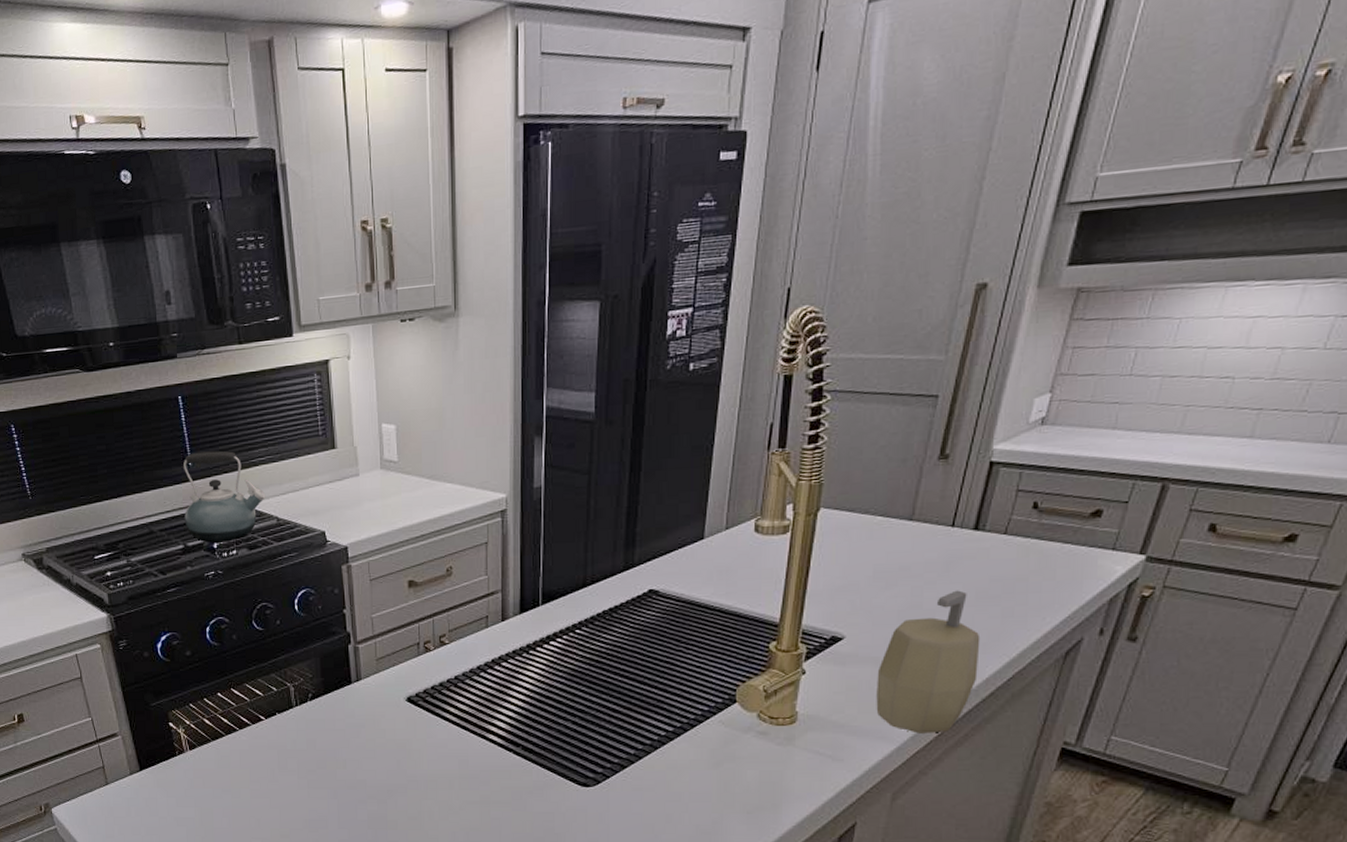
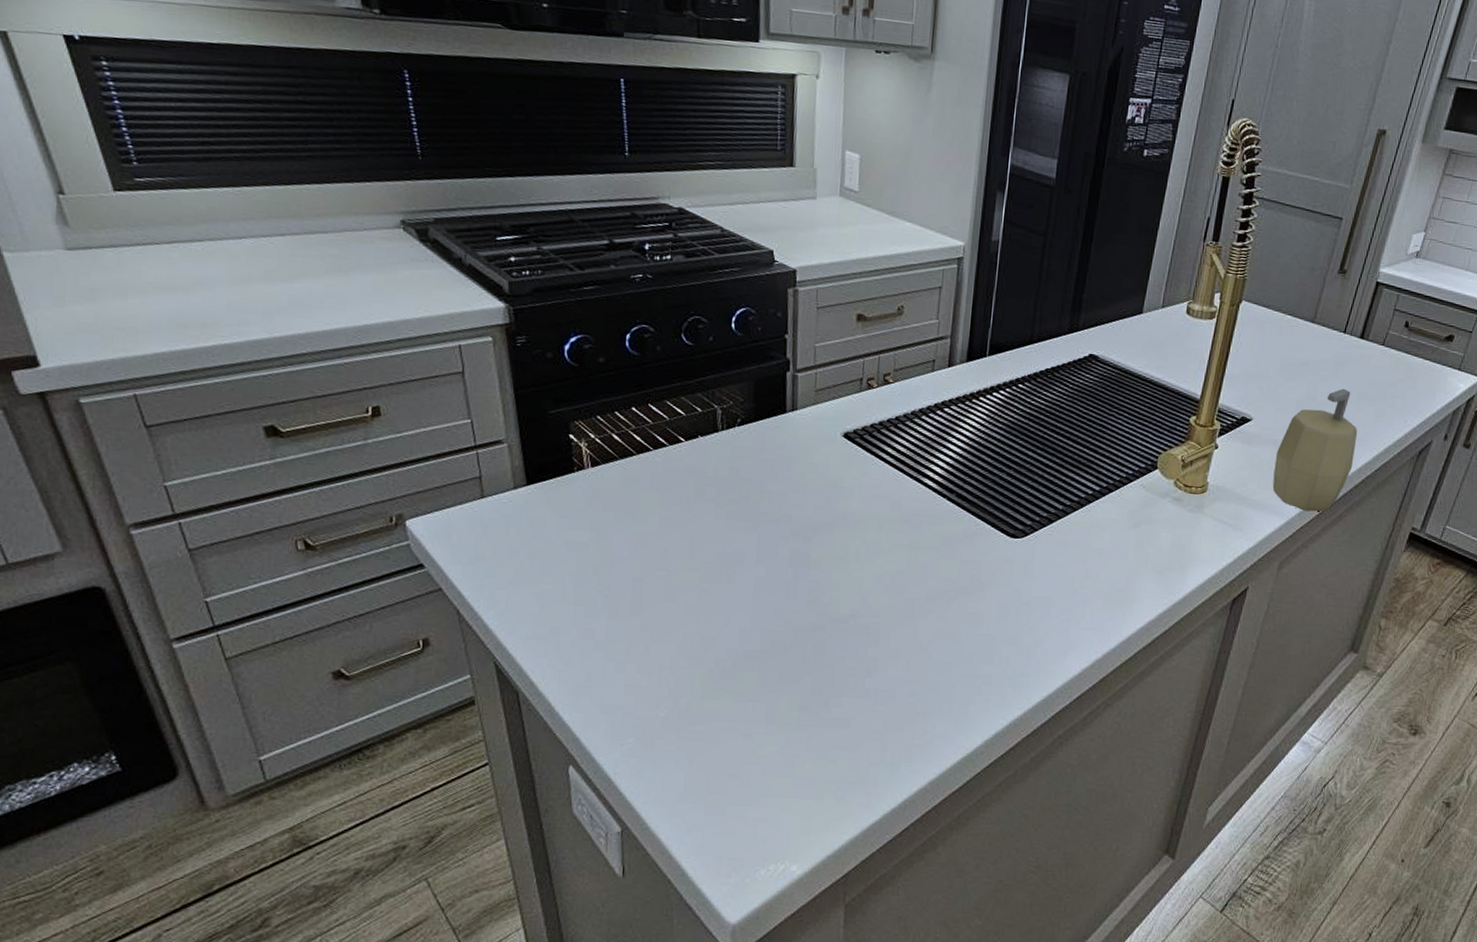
kettle: present [183,450,266,543] -> none [613,142,711,245]

